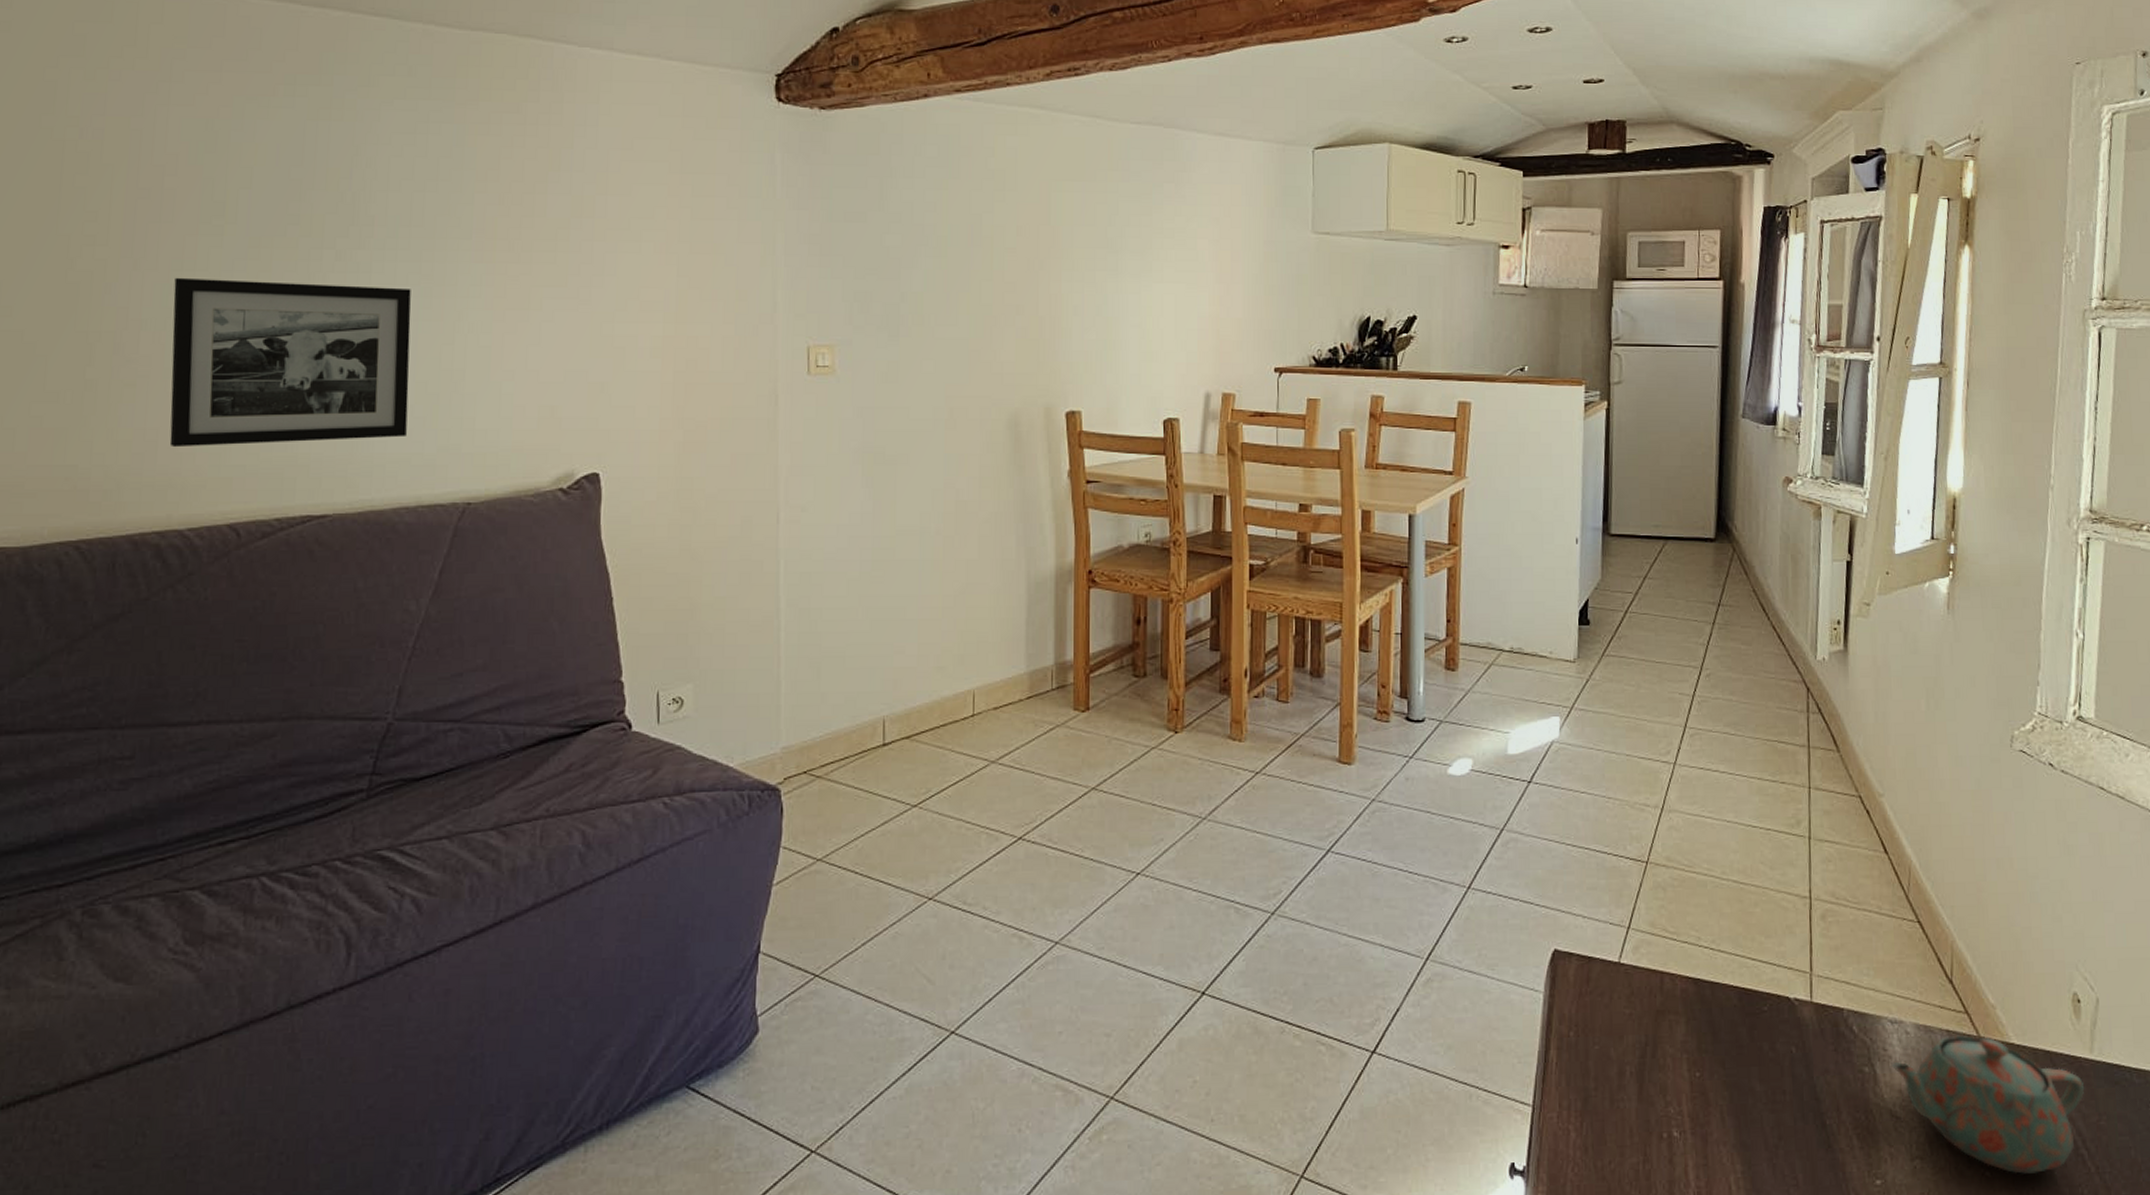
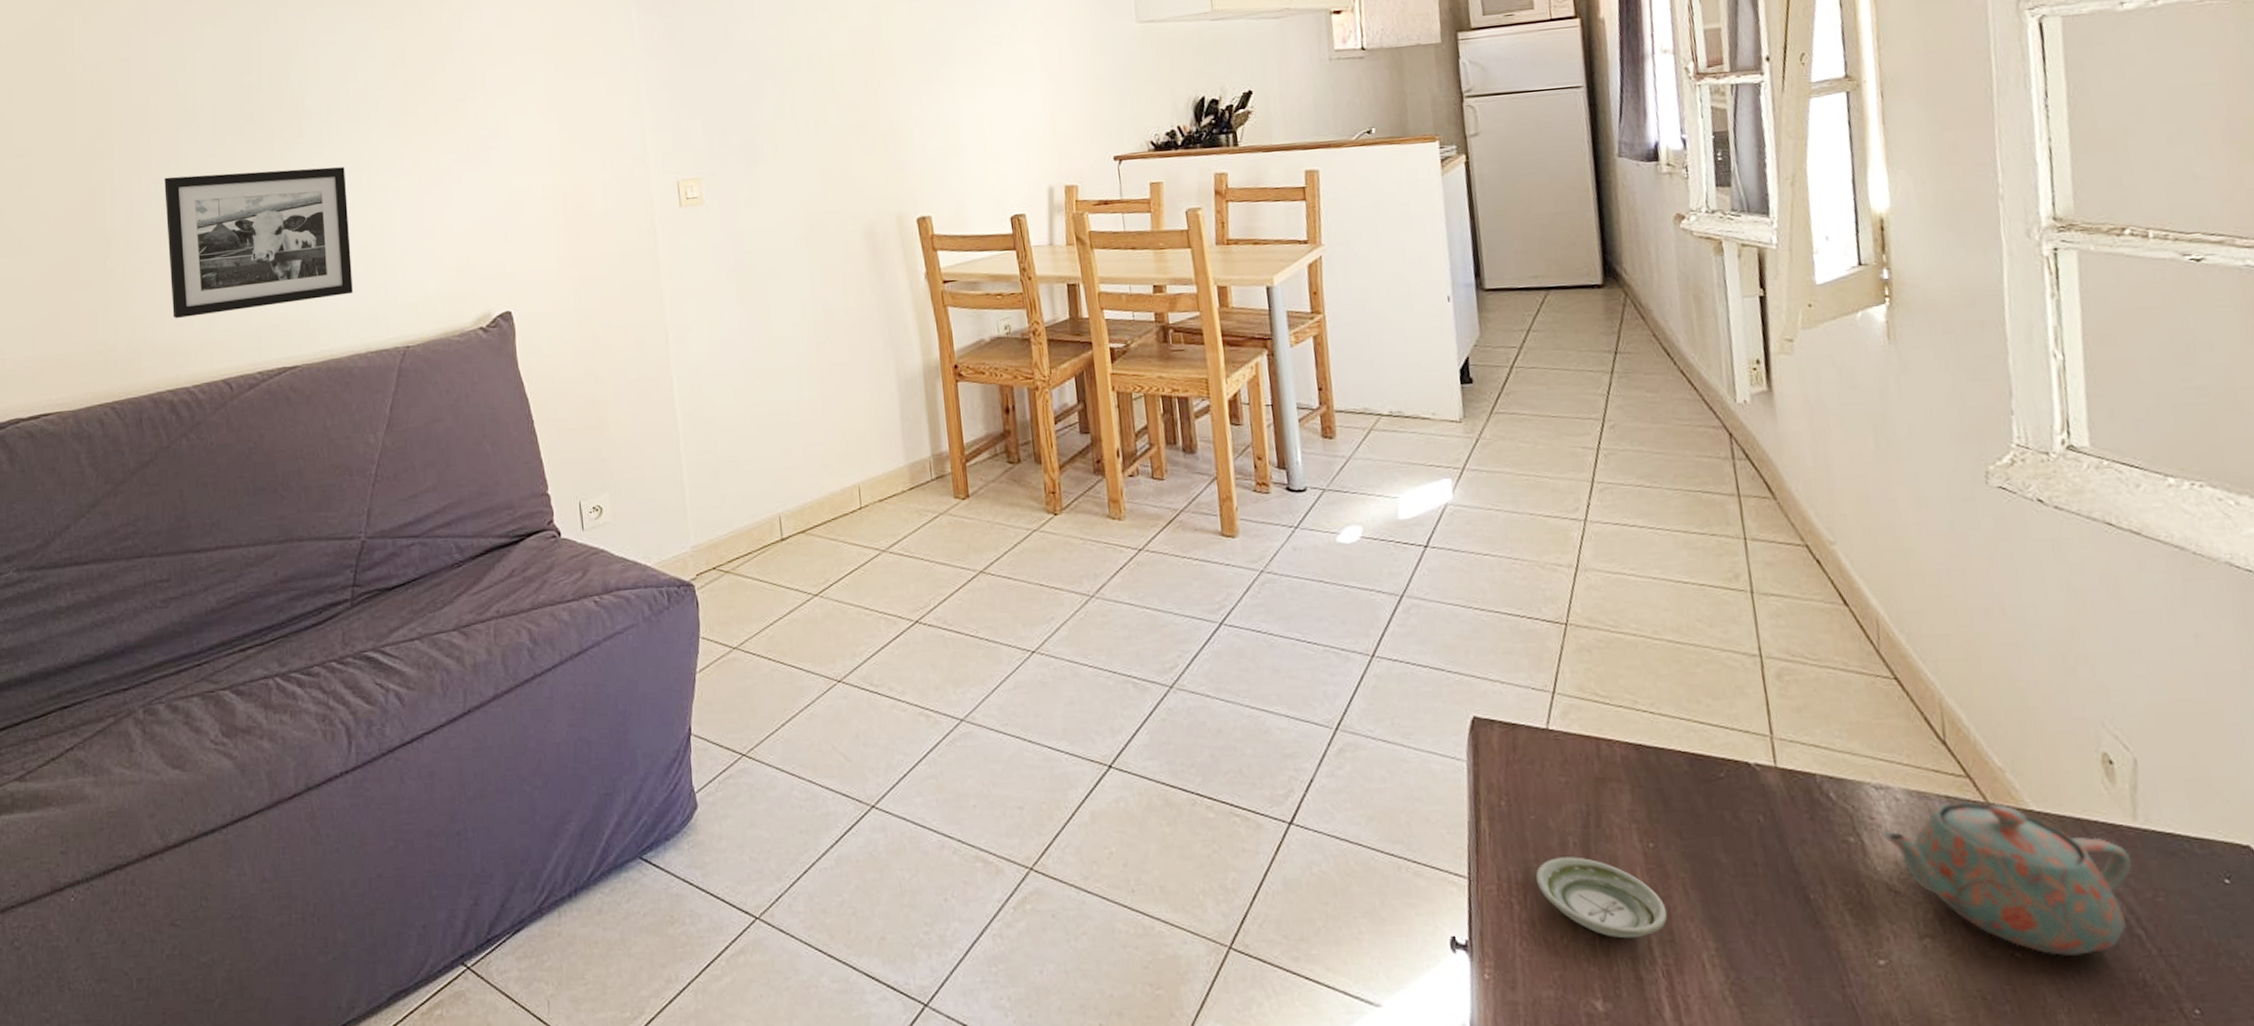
saucer: none [1593,1085,1705,1163] -> present [1535,857,1668,939]

